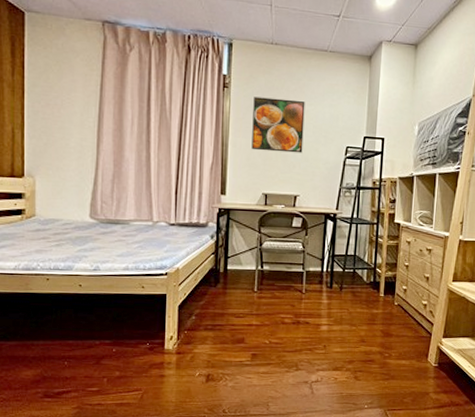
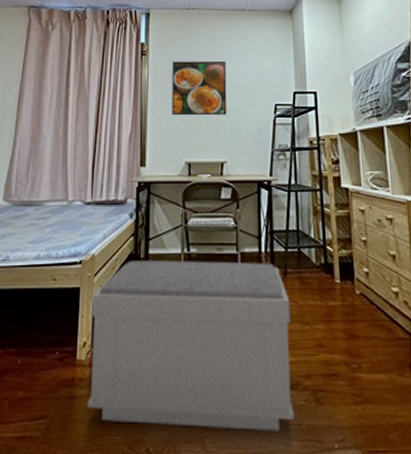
bench: none [174,274,343,398] -> present [86,260,294,432]

